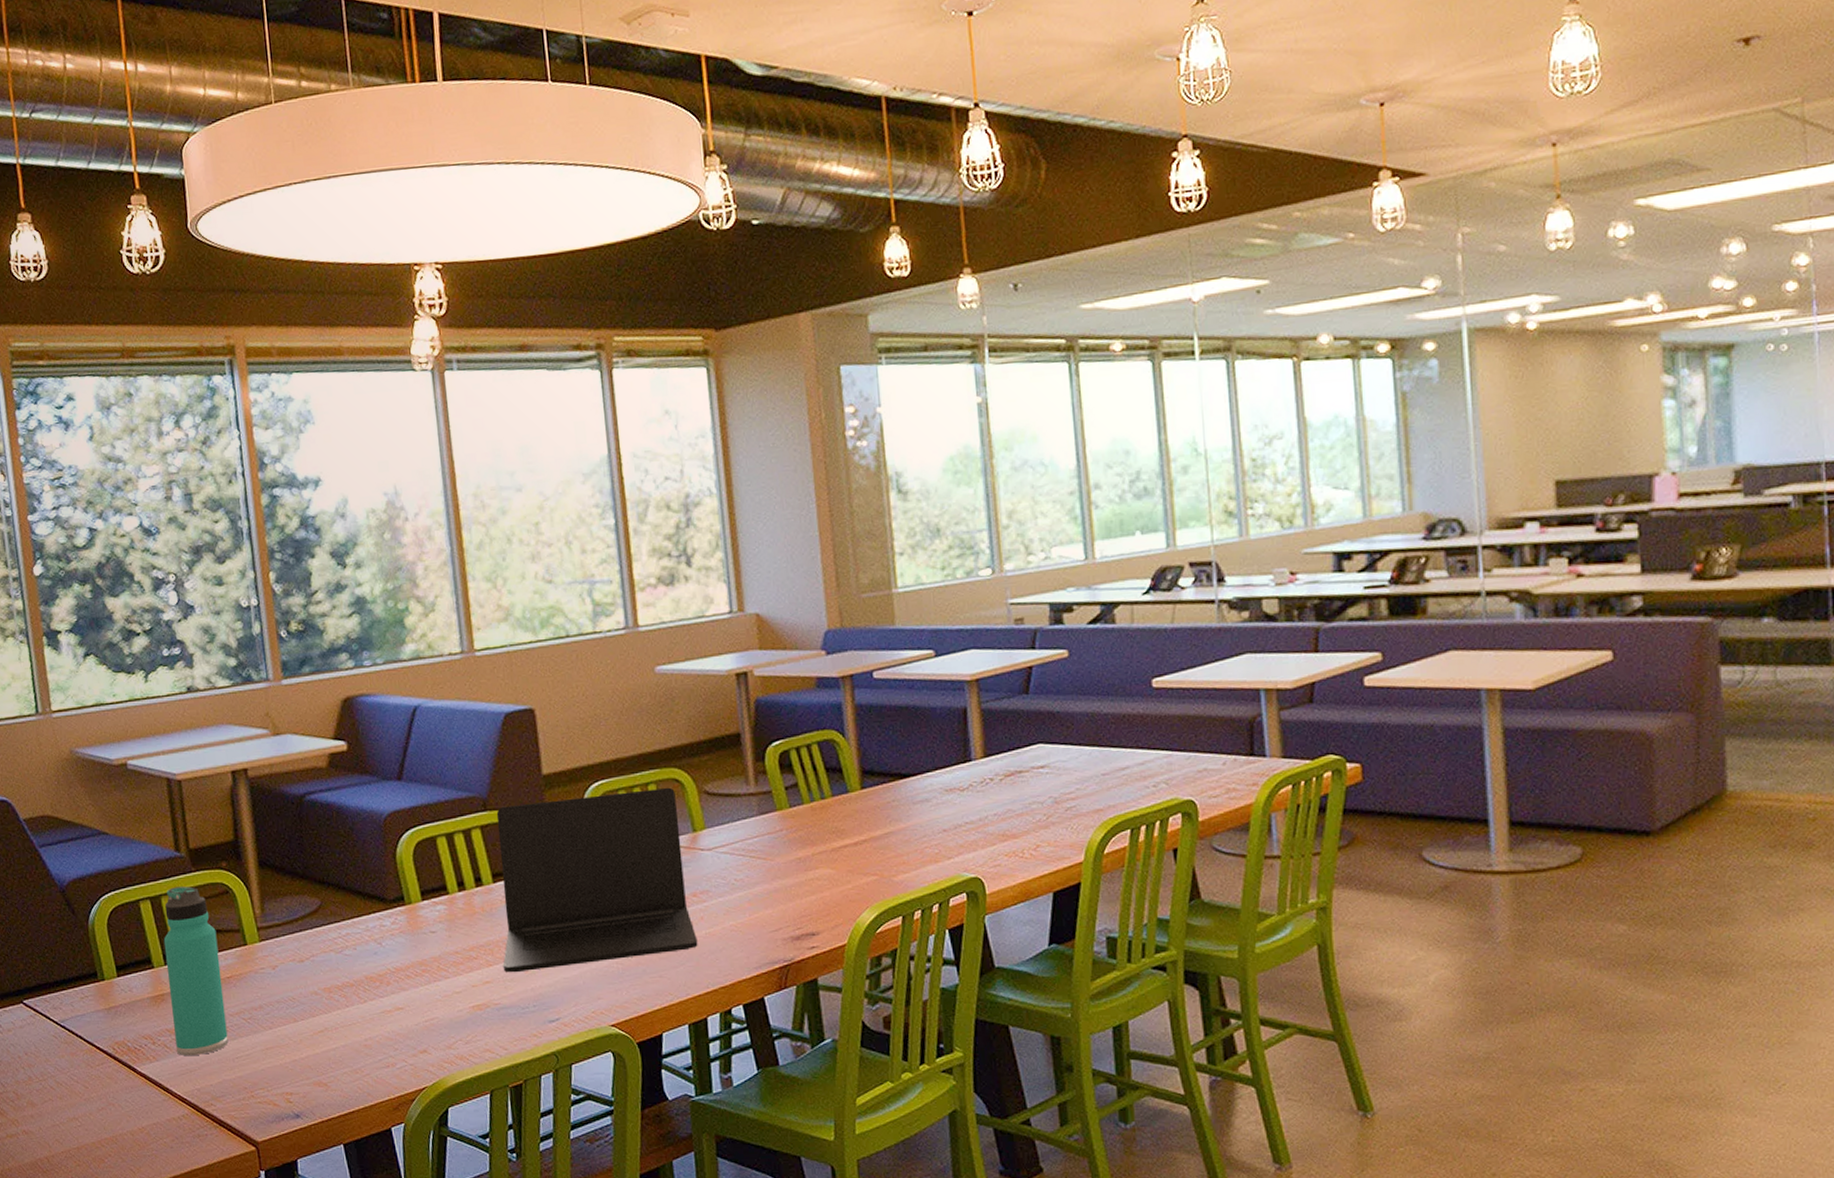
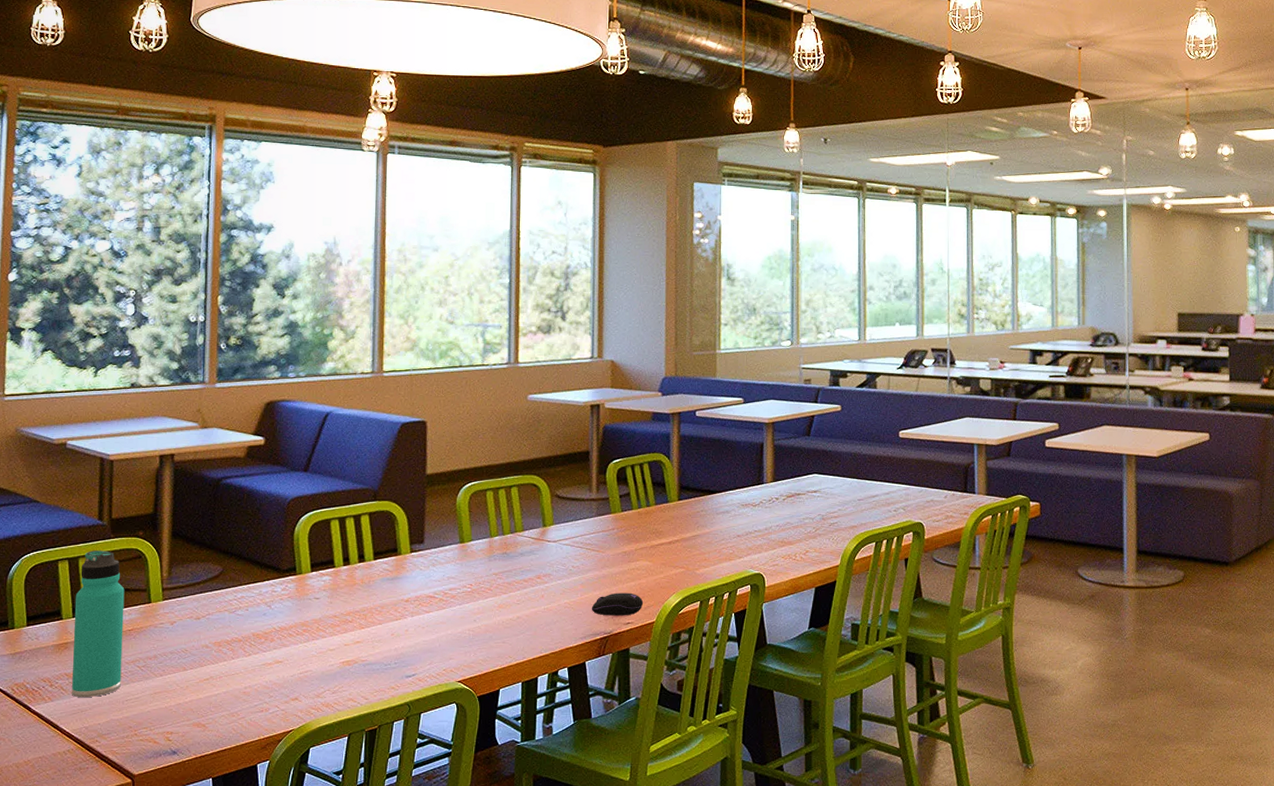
laptop: present [496,787,698,973] -> none [374,490,537,635]
computer mouse: none [764,909,830,939] -> present [591,593,644,616]

